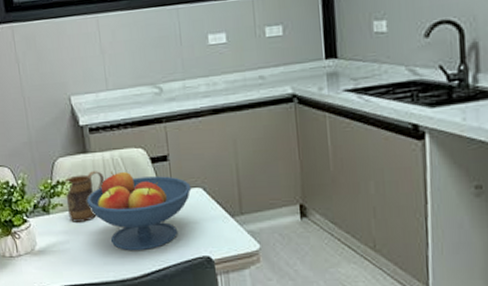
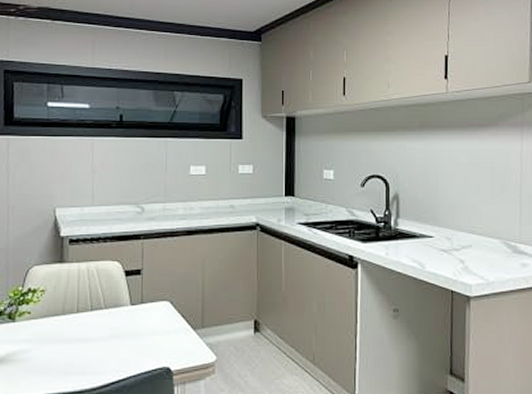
mug: present [64,171,105,222] -> none [35,281,78,331]
fruit bowl: present [87,172,192,251] -> none [56,282,160,361]

